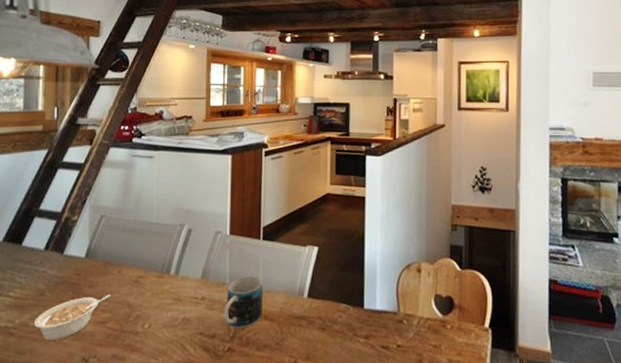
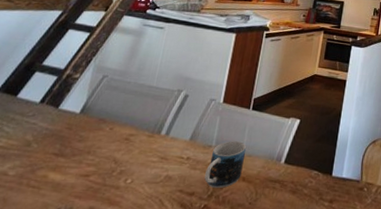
legume: present [34,294,110,340] -> none [13,149,98,190]

